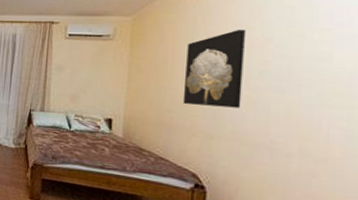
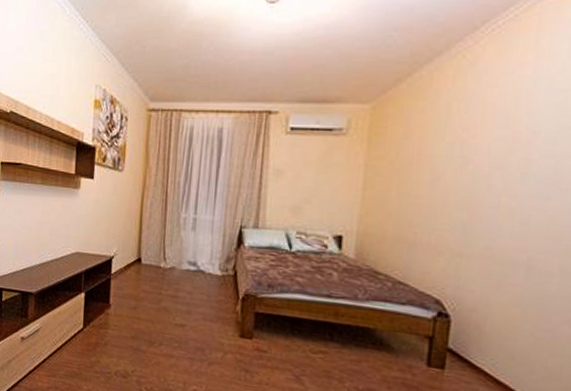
wall art: present [182,29,245,108] -> none [428,119,508,220]

